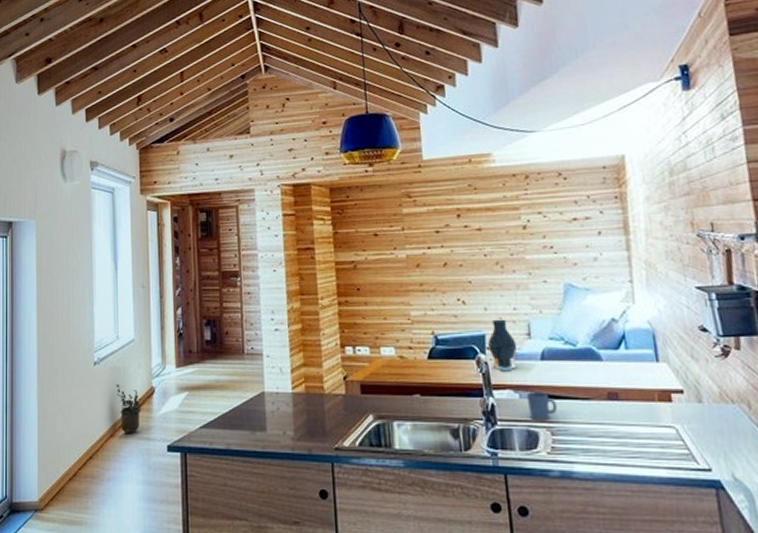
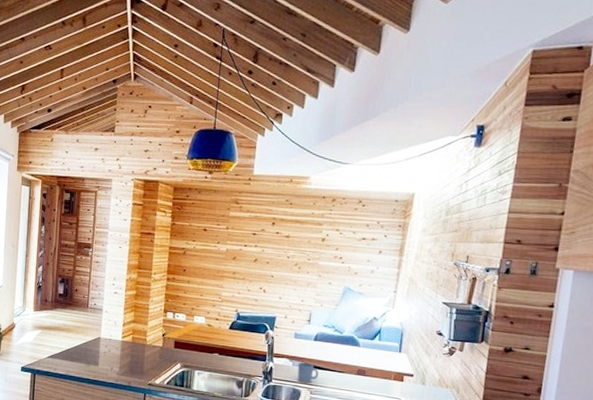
vase: present [488,319,517,373] -> none [276,306,299,347]

